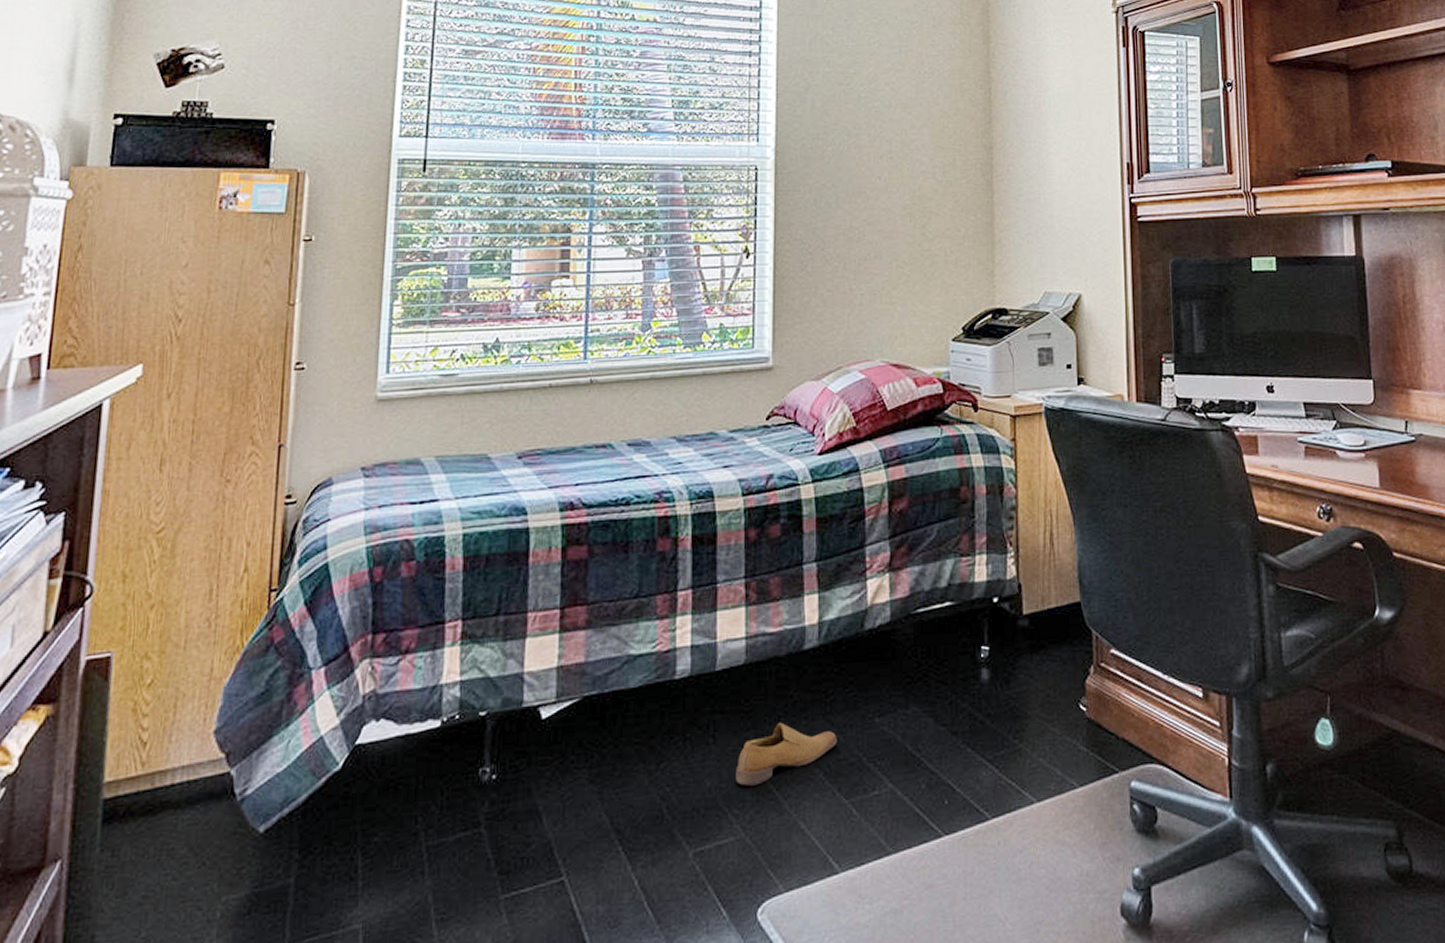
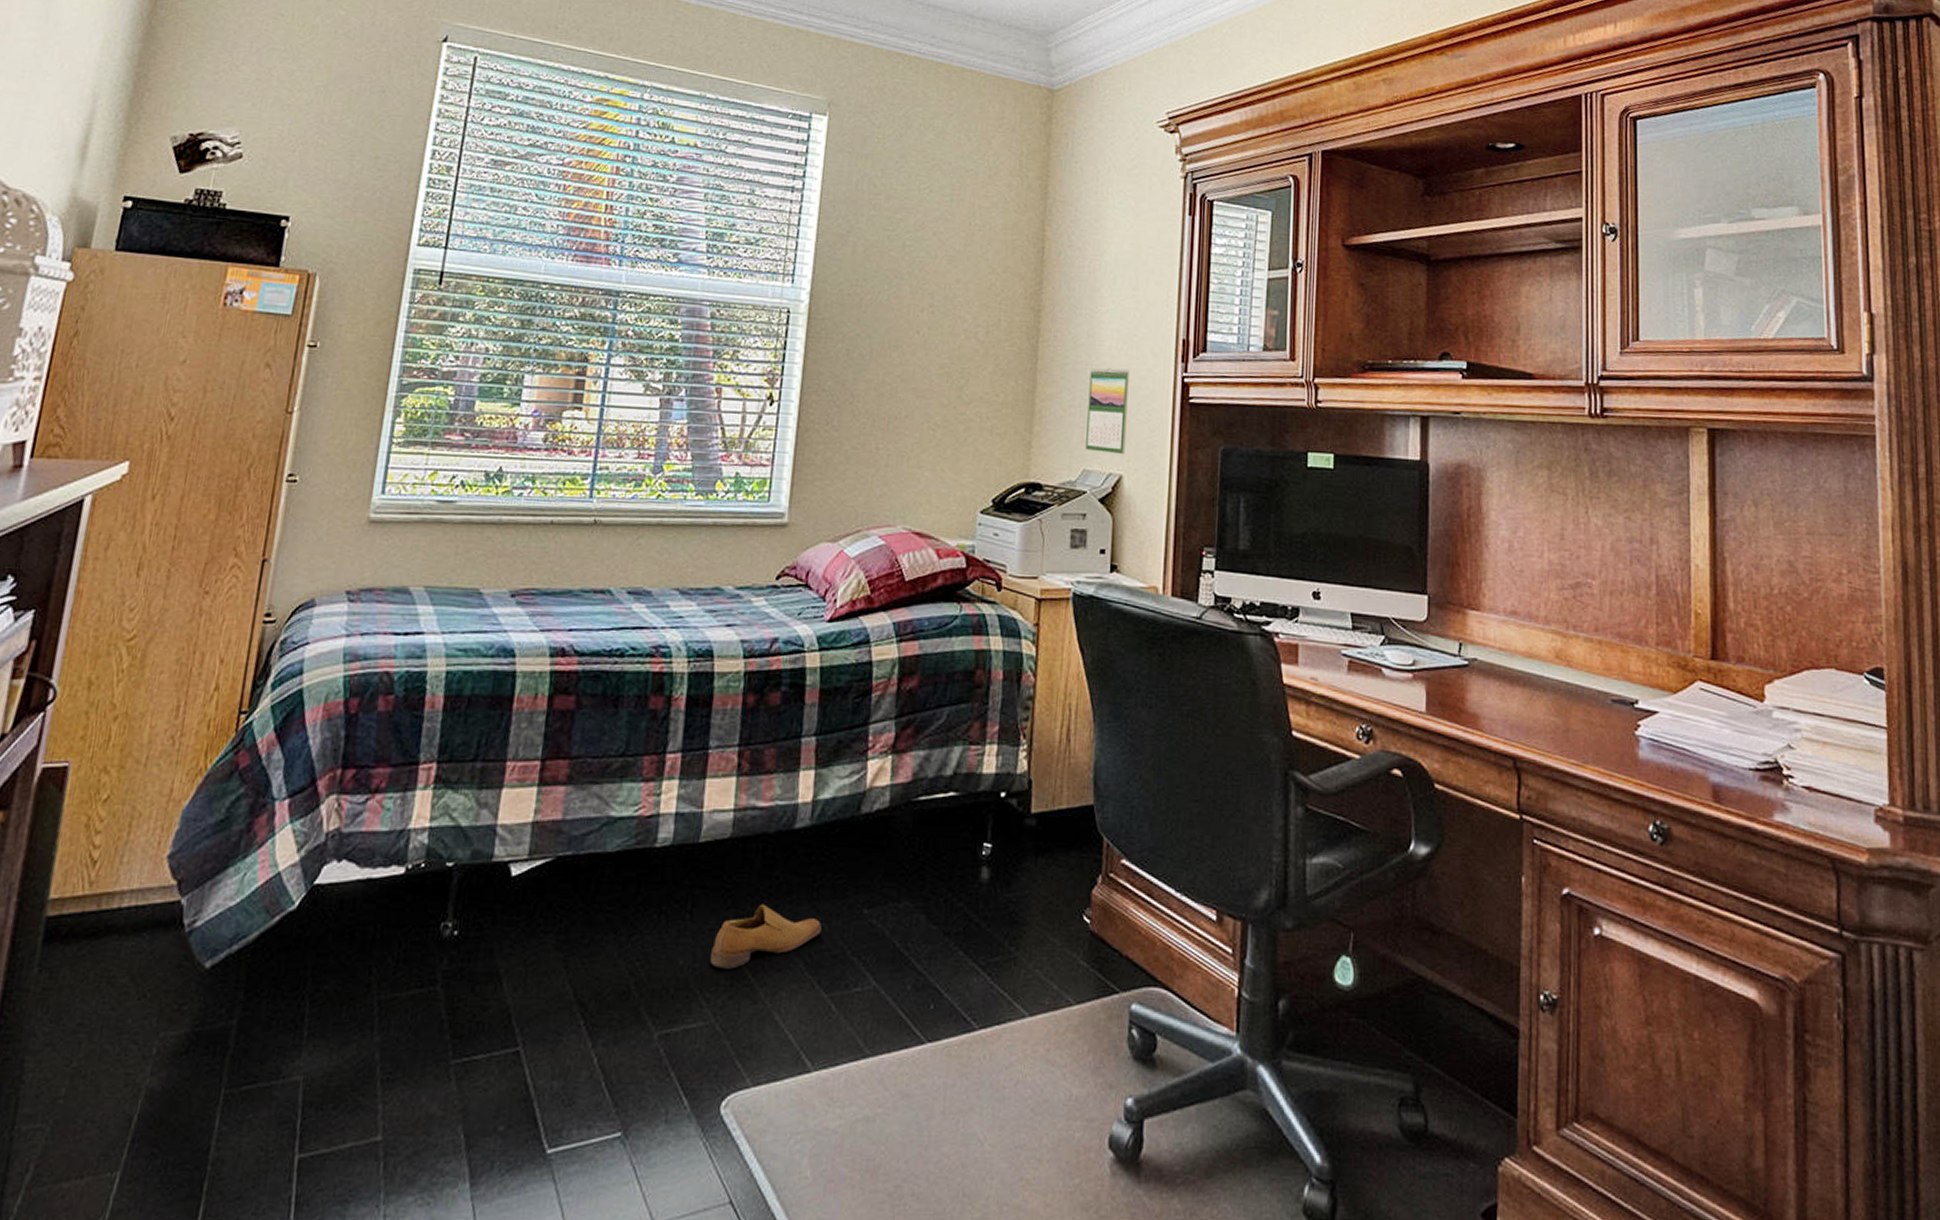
calendar: none [1043,195,1082,275] -> present [1086,368,1129,455]

